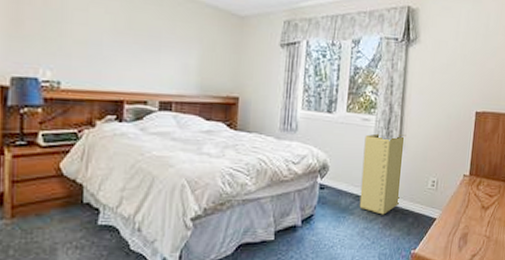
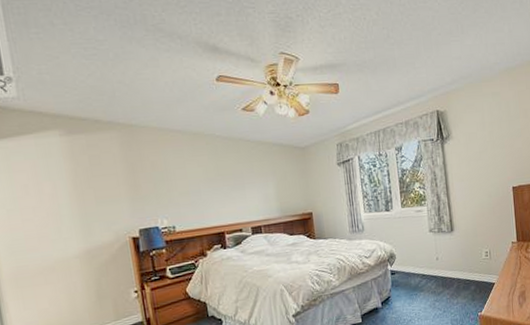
laundry hamper: present [359,133,406,215] -> none [421,217,462,288]

